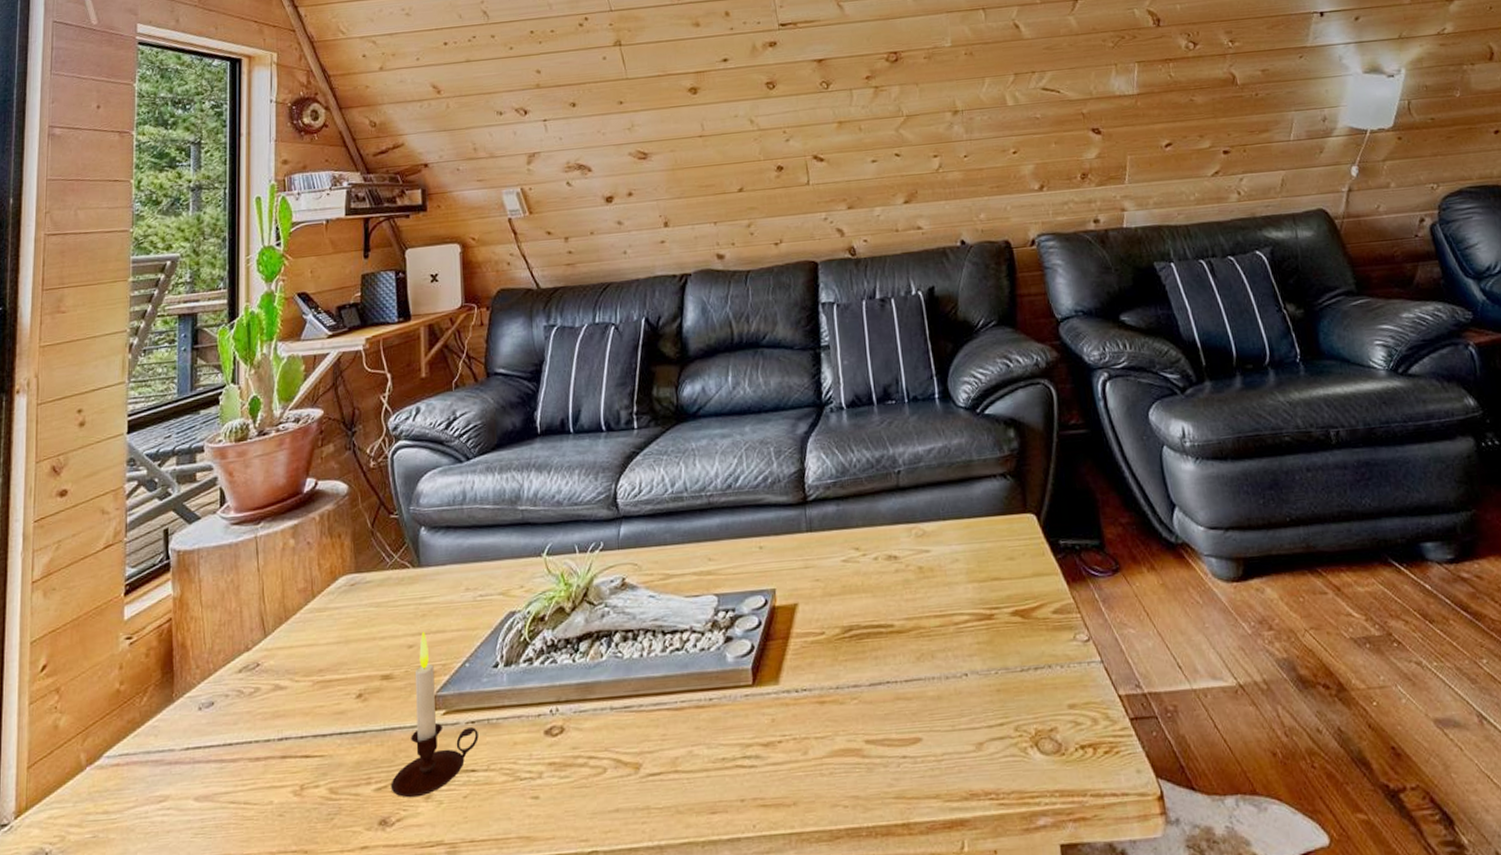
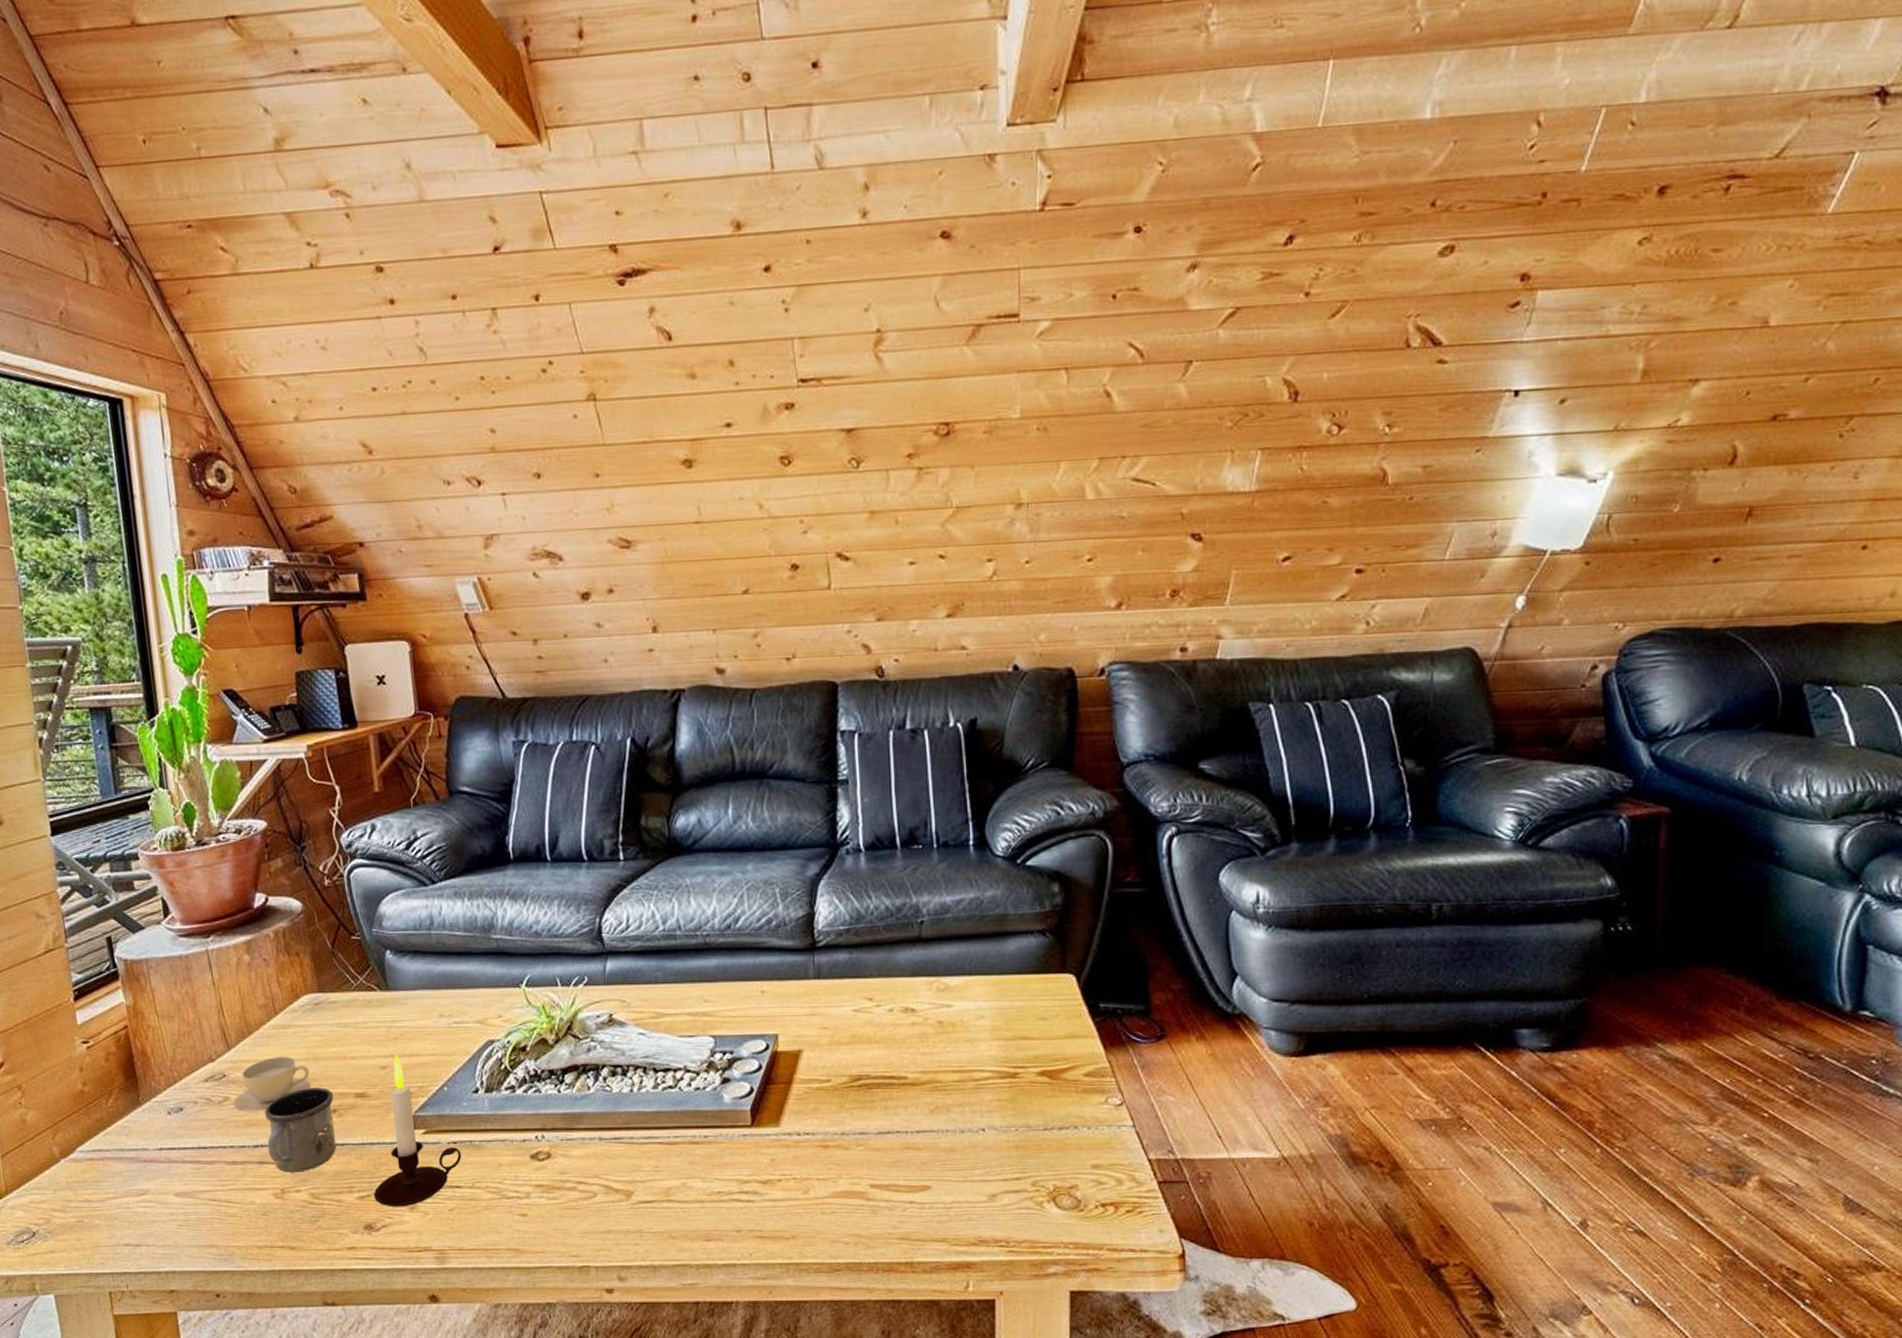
teacup: none [263,641,340,703] -> present [233,1057,311,1112]
mug: none [292,671,361,767] -> present [265,1087,337,1173]

